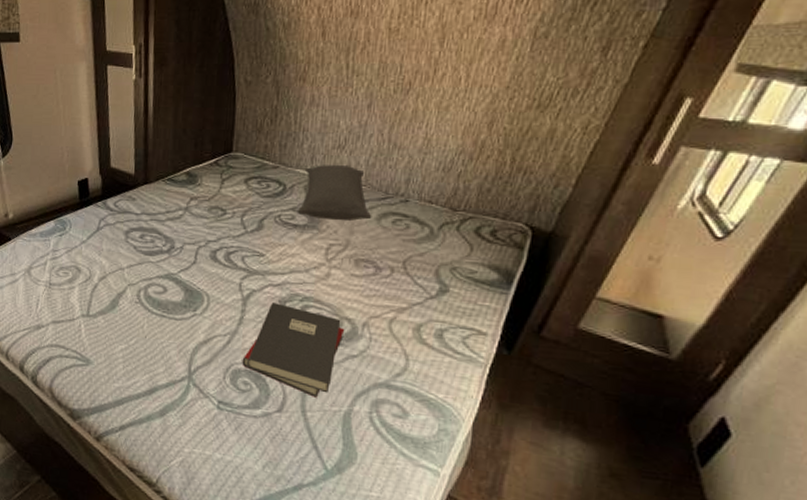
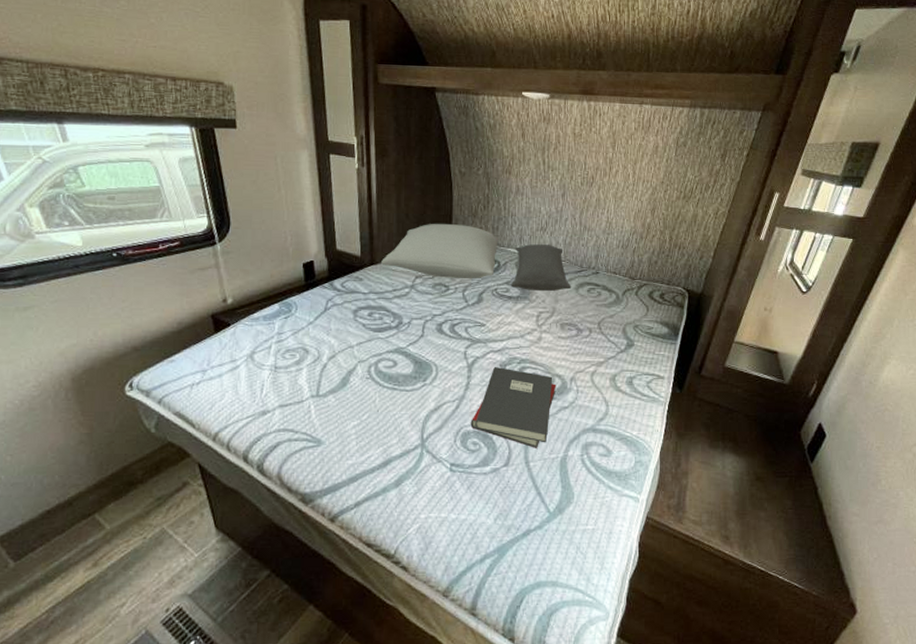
pillow: none [155,139,286,204] -> present [381,223,499,280]

